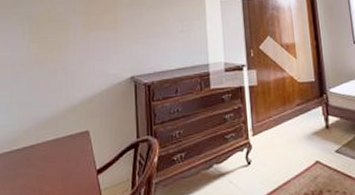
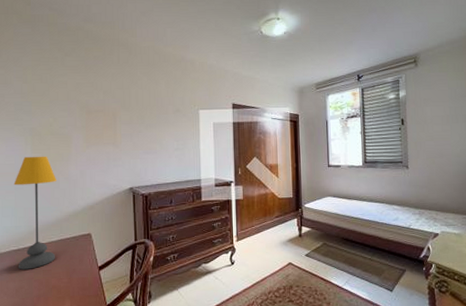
table lamp: none [9,45,54,175] -> present [13,156,57,270]

